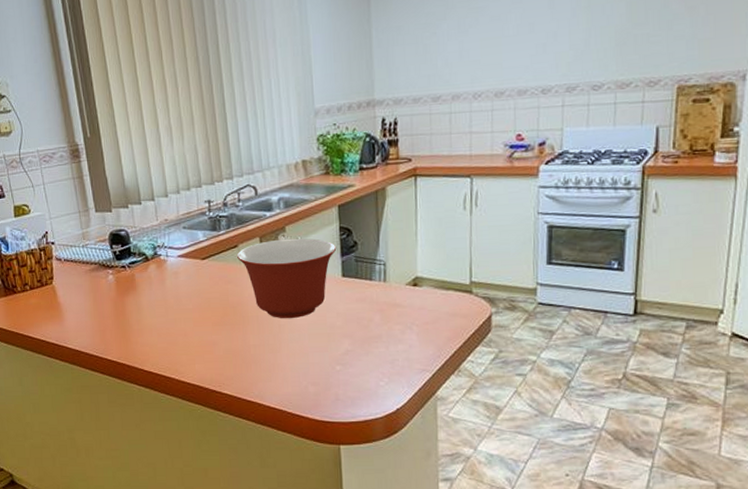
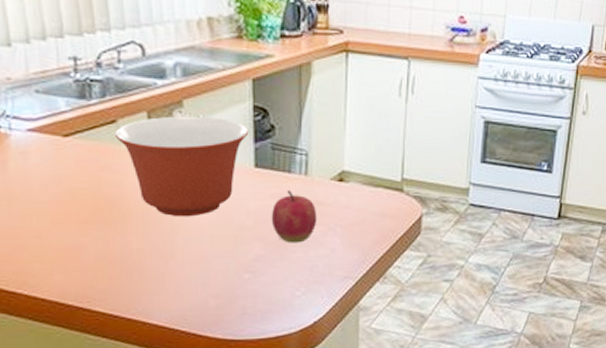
apple: none [356,294,396,340] -> present [271,189,317,243]

